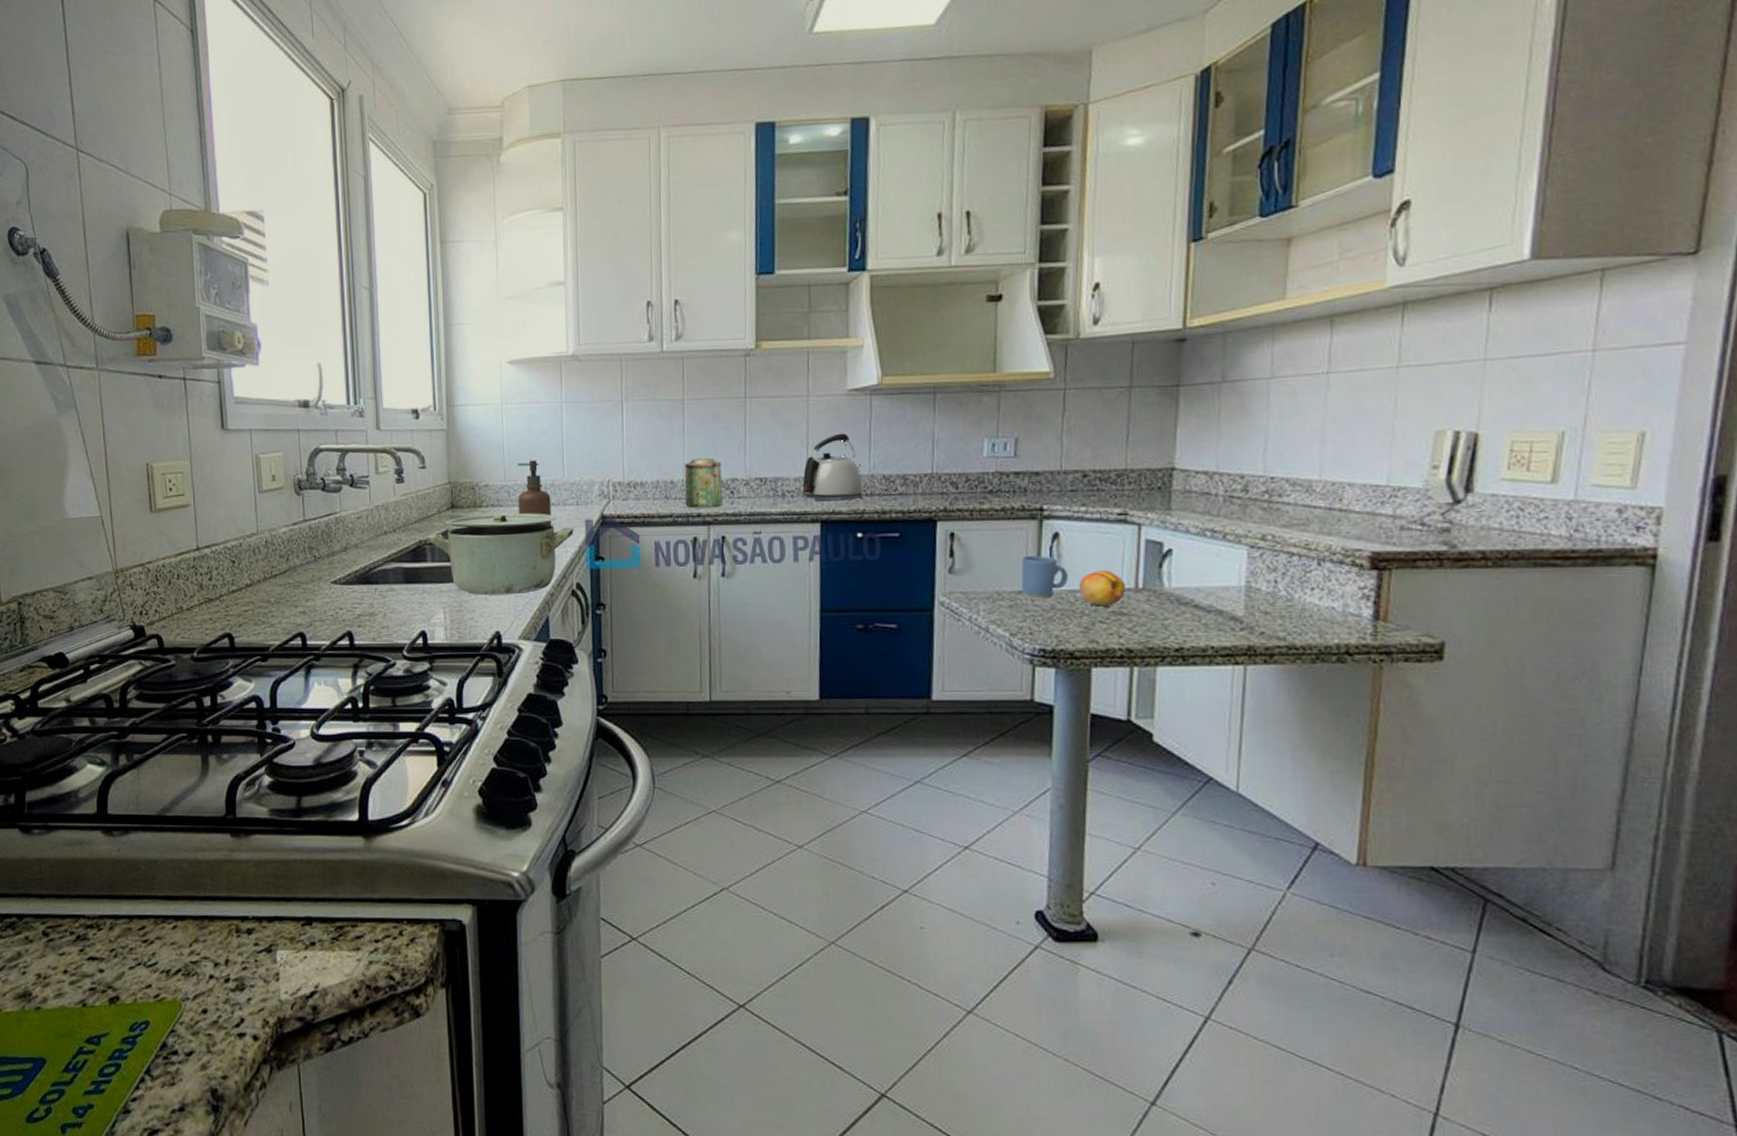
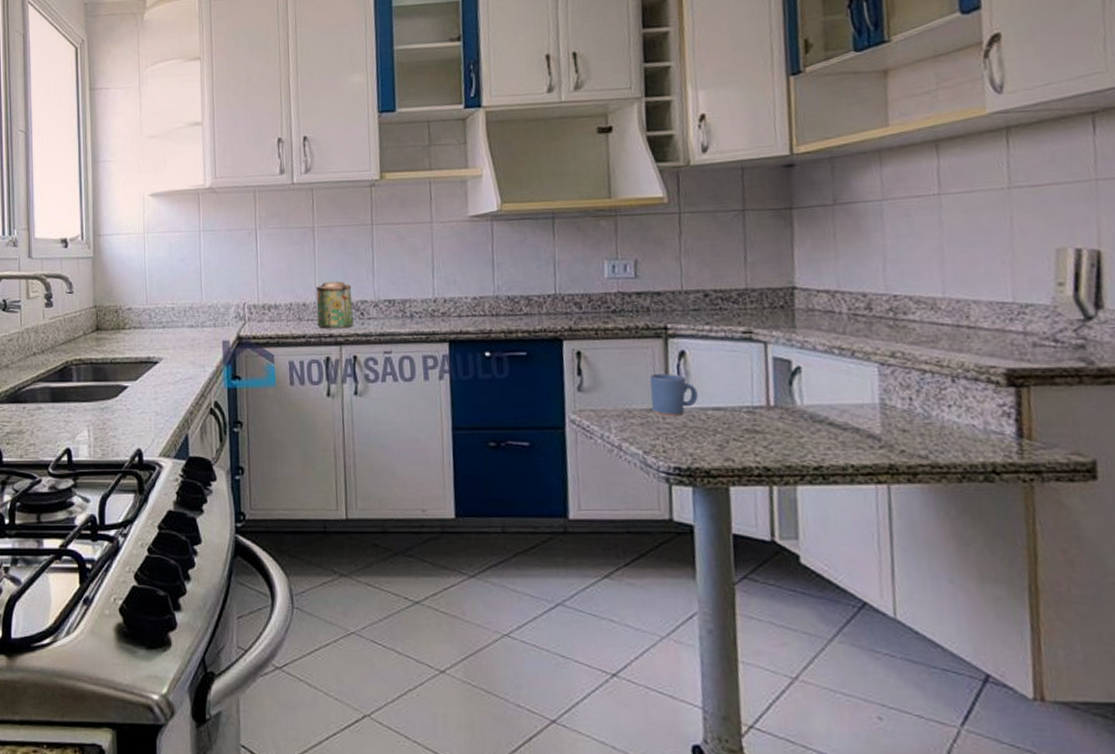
saucepan: present [429,513,574,596] -> none [75,334,212,414]
soap dispenser: present [518,460,552,526] -> none [159,285,191,347]
kettle: present [802,433,863,503] -> none [429,256,489,323]
fruit: present [1078,570,1126,606] -> none [709,388,758,424]

